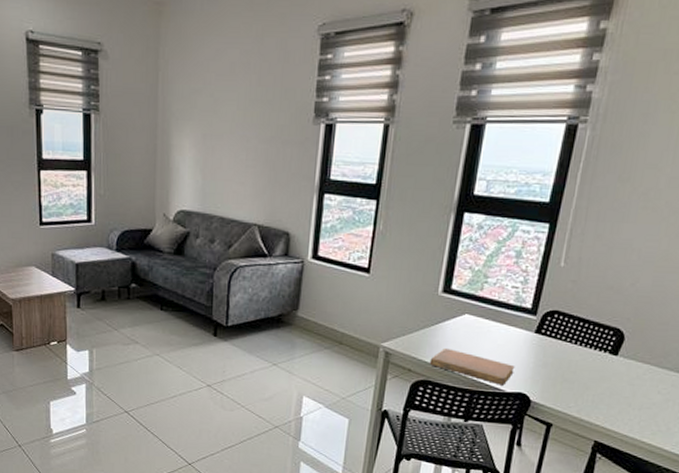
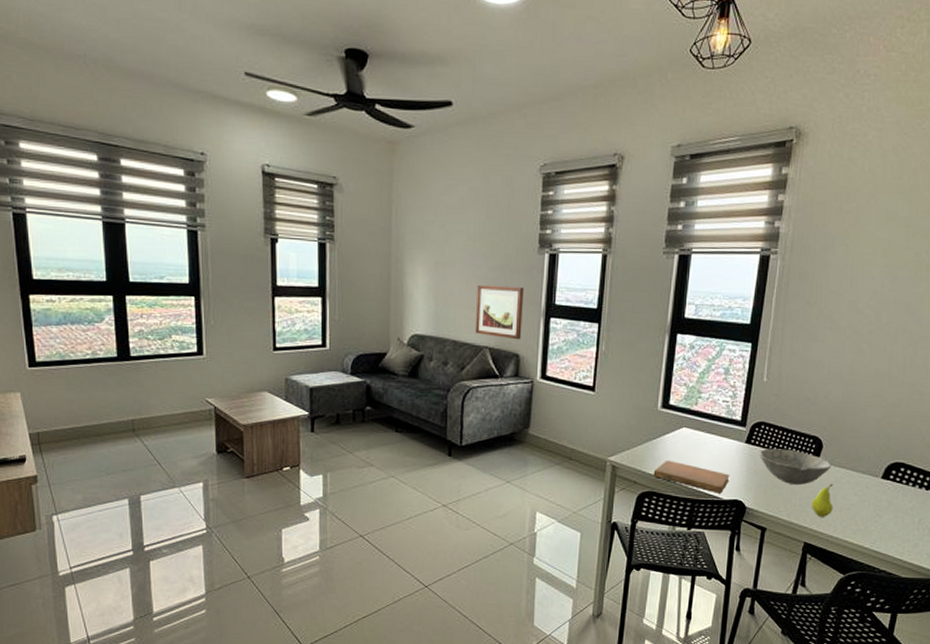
wall art: none [244,157,296,218] -> present [476,284,523,340]
bowl: none [549,339,633,380] -> present [759,448,831,484]
fruit: none [606,380,632,415] -> present [811,484,833,517]

